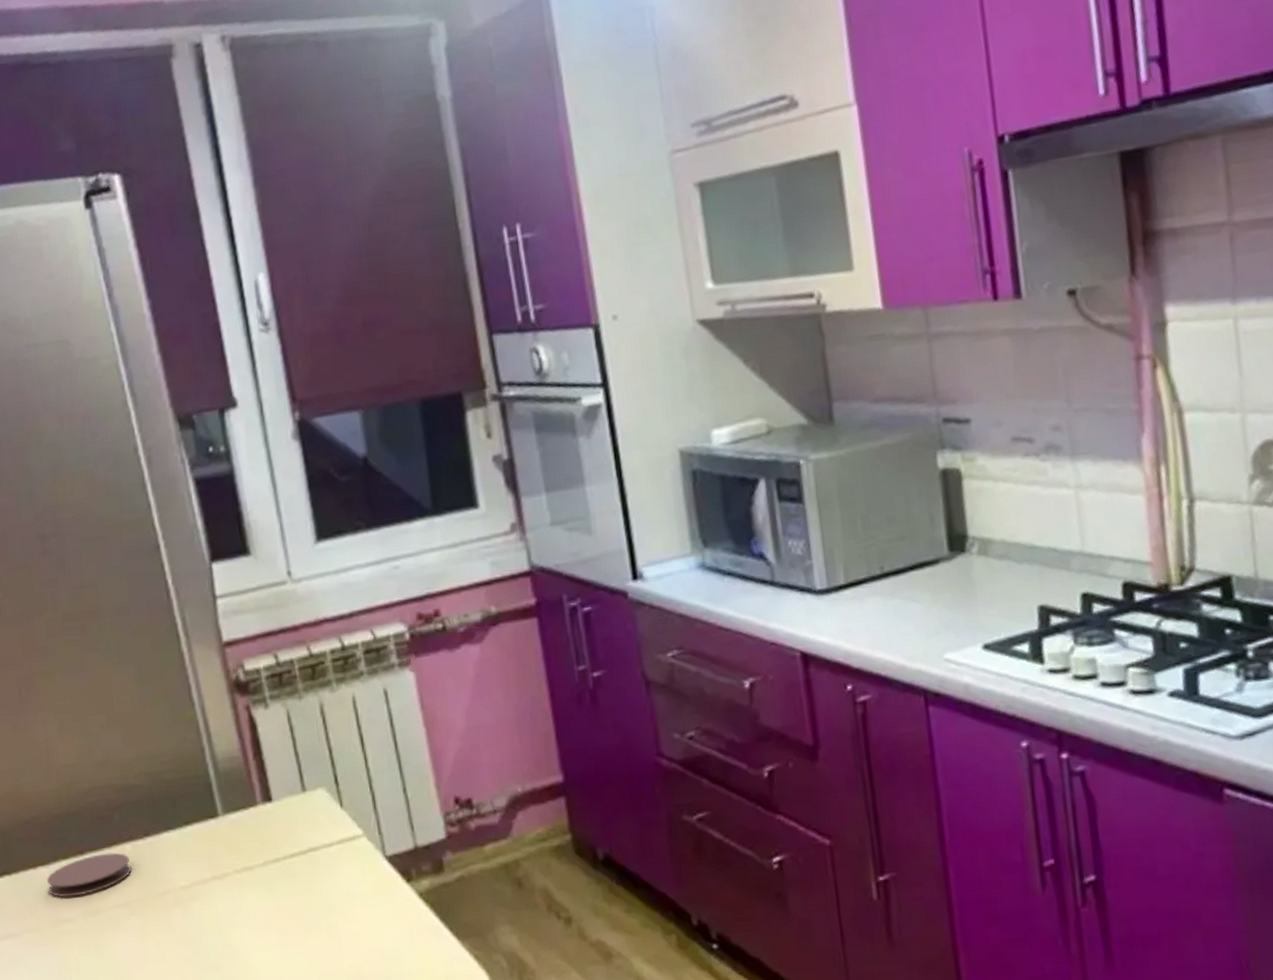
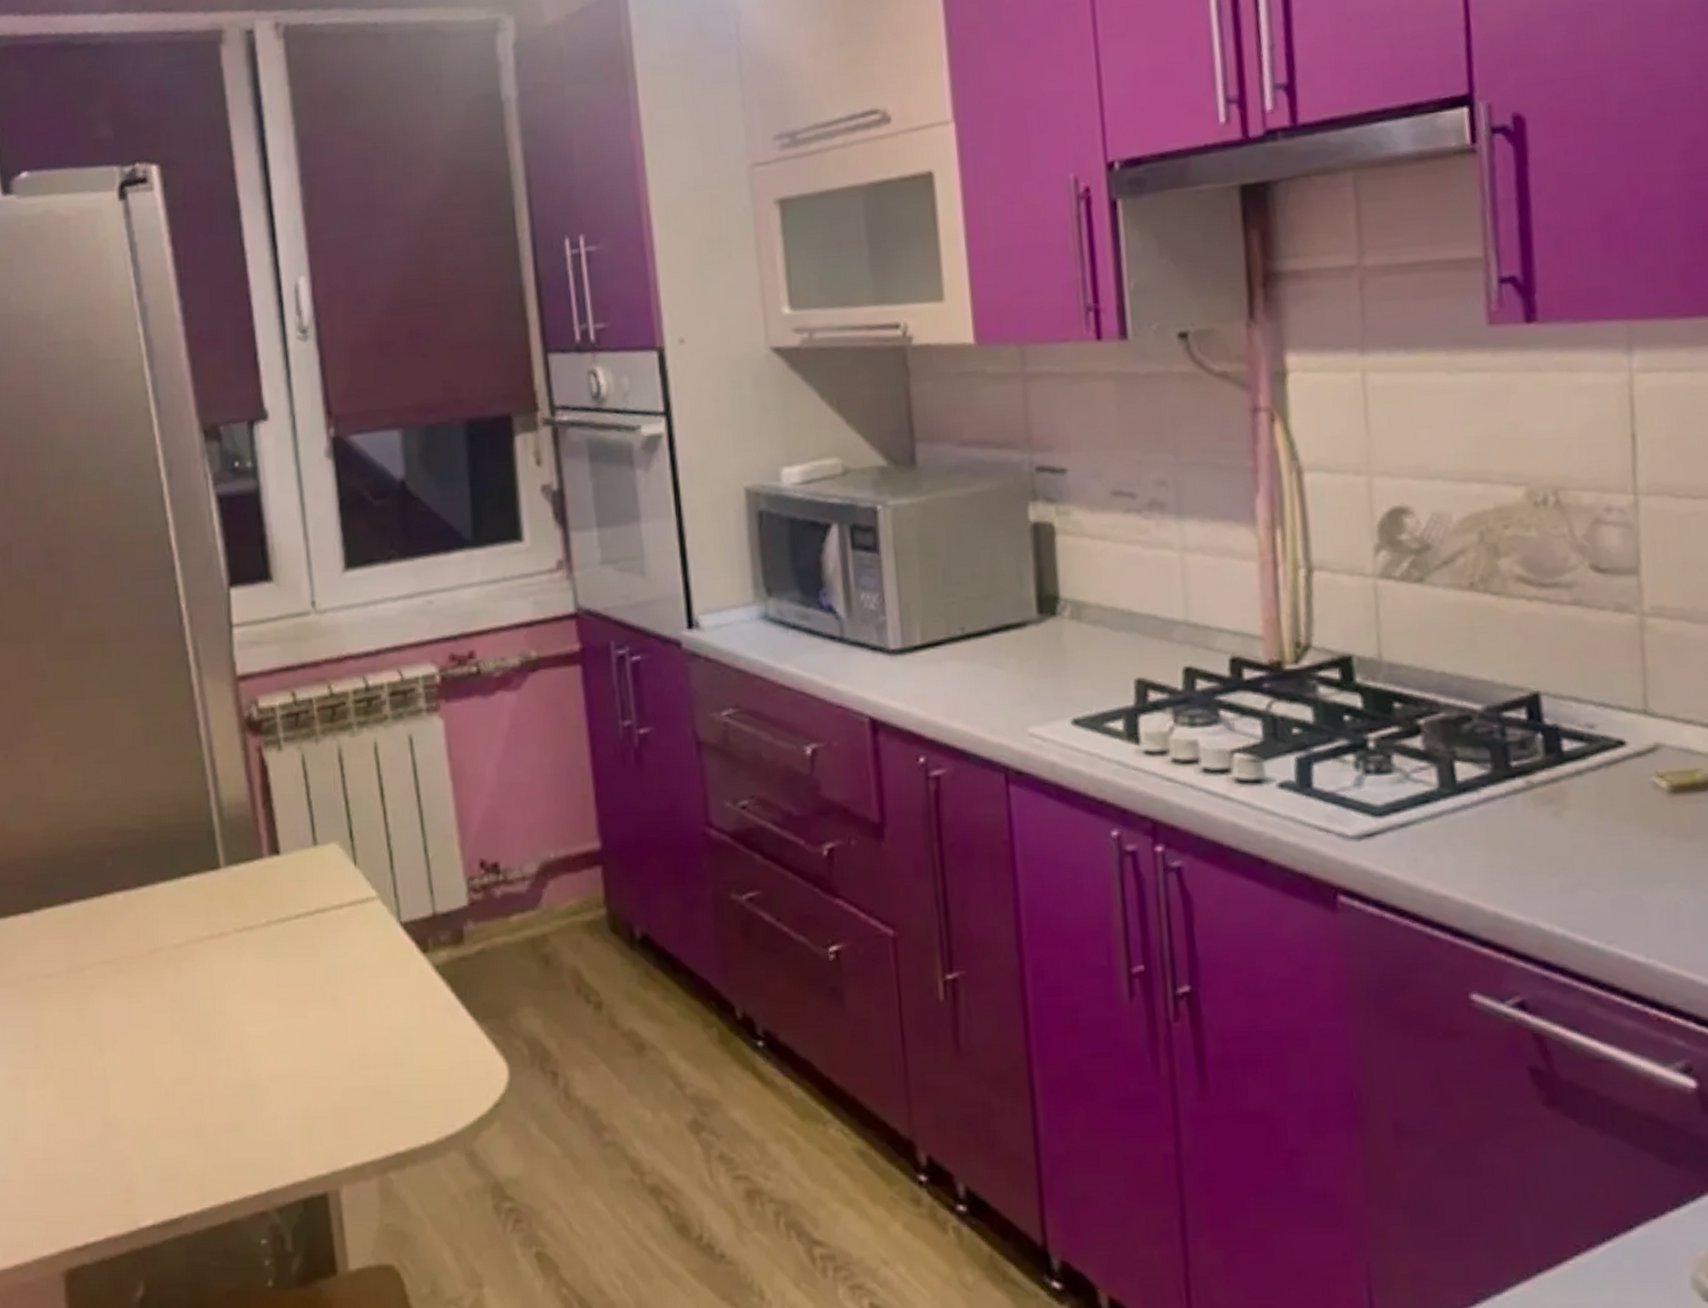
coaster: present [47,852,132,898] -> none [29,902,122,950]

